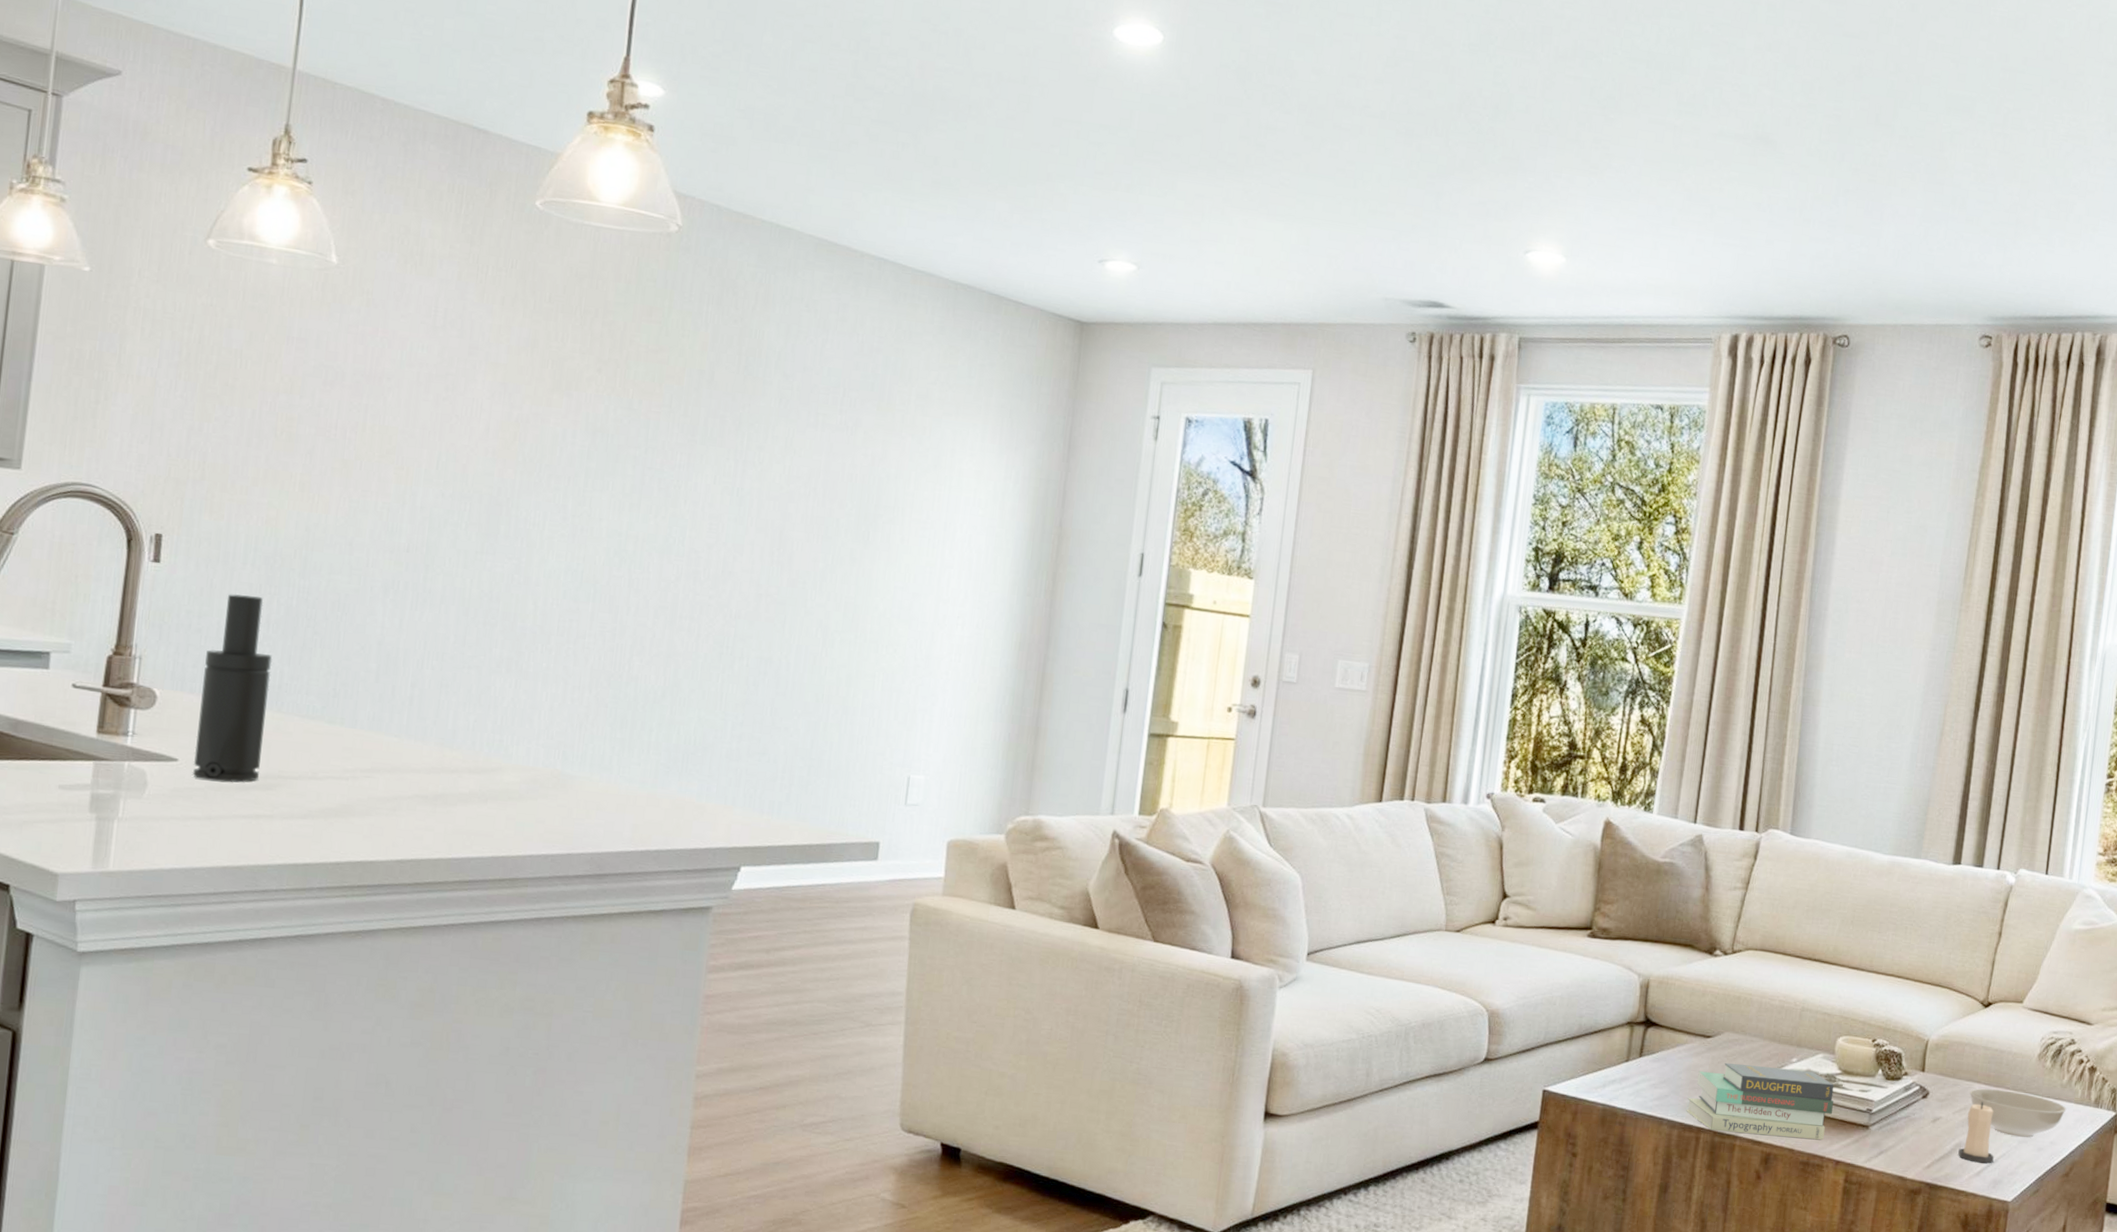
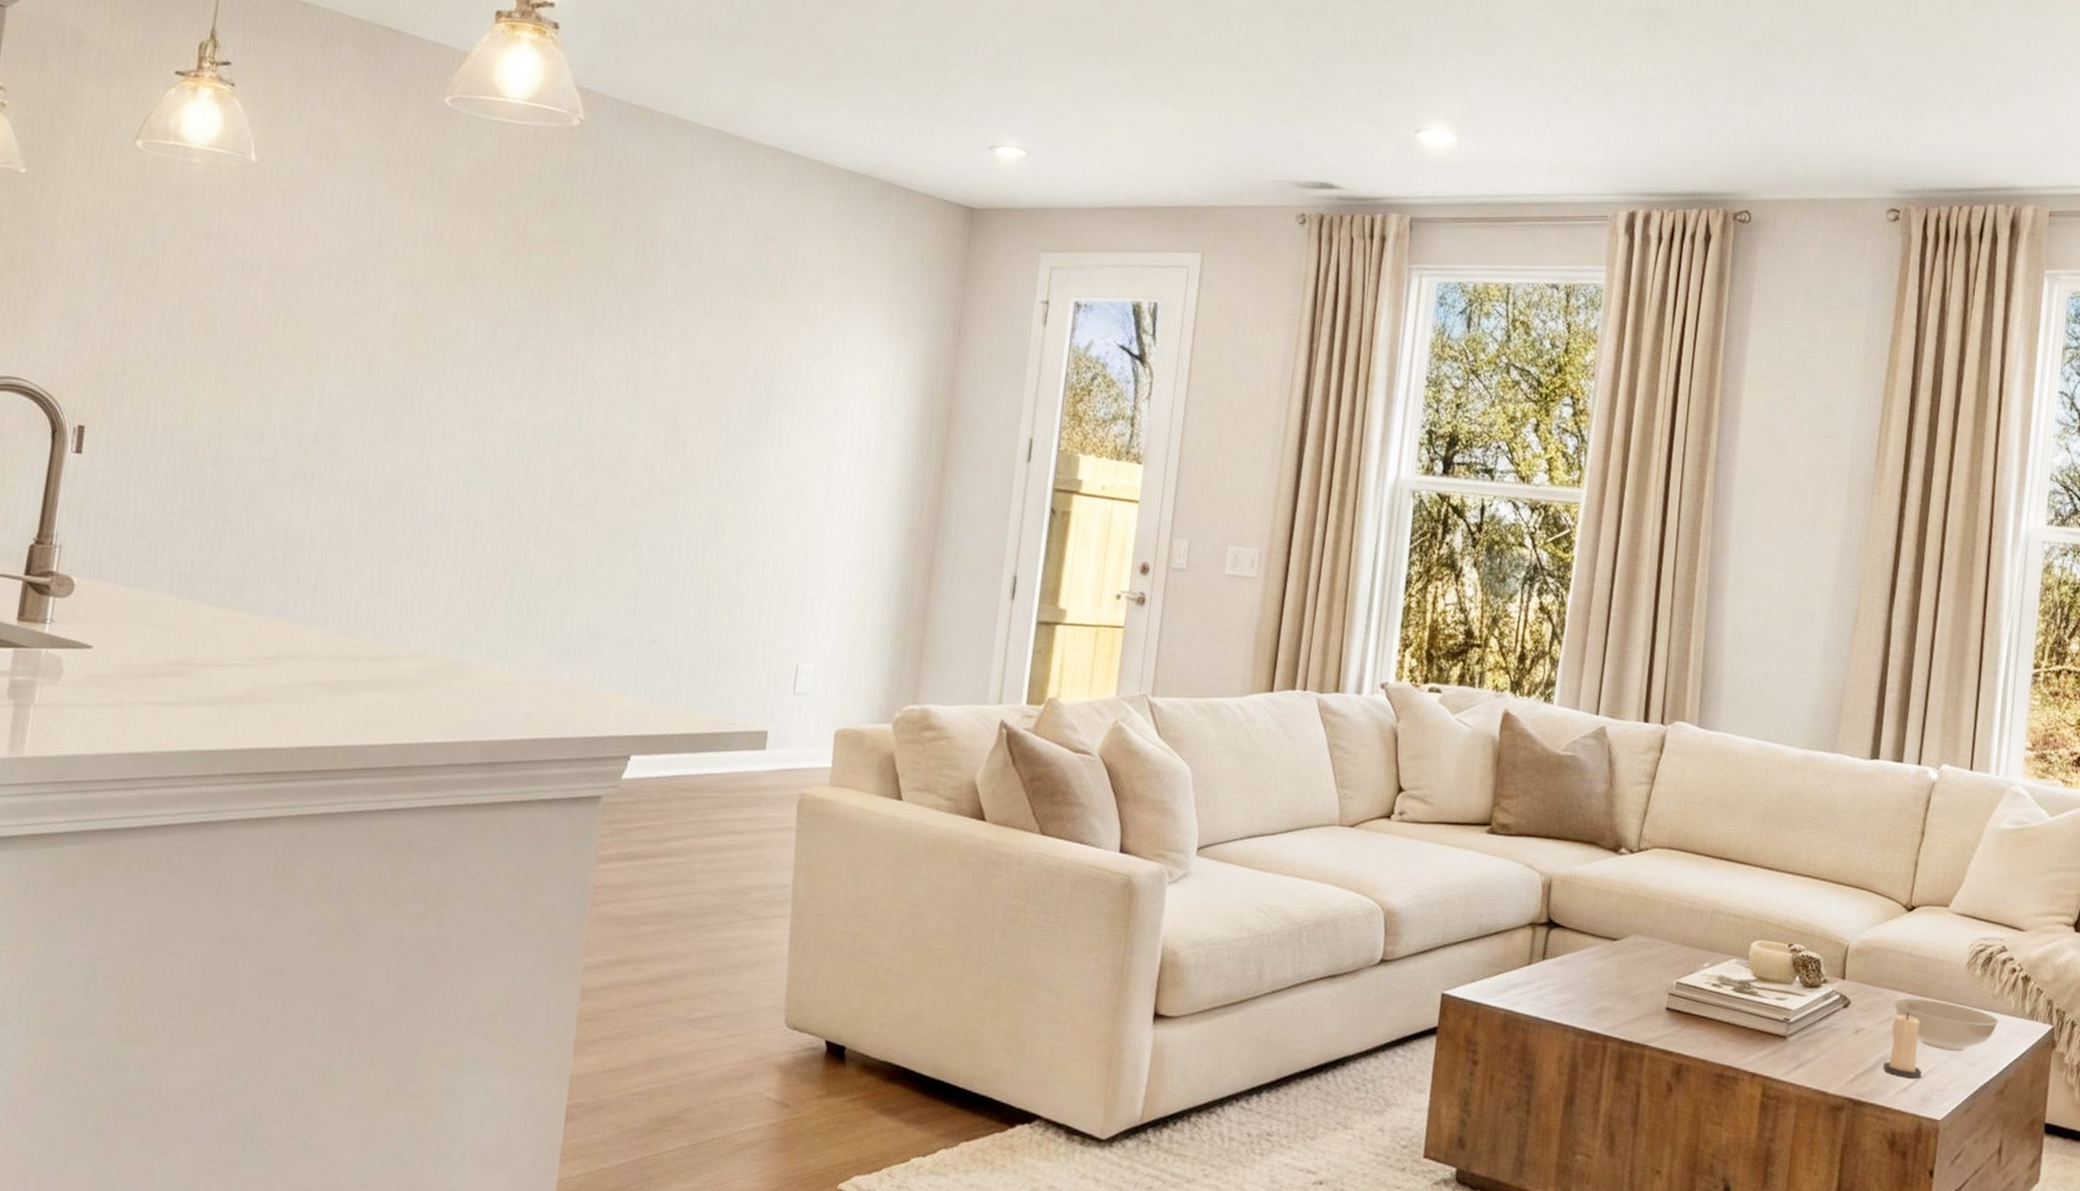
soap dispenser: present [192,594,273,781] -> none [105,484,185,668]
books: present [1686,1062,1834,1141] -> none [1592,966,1749,1051]

